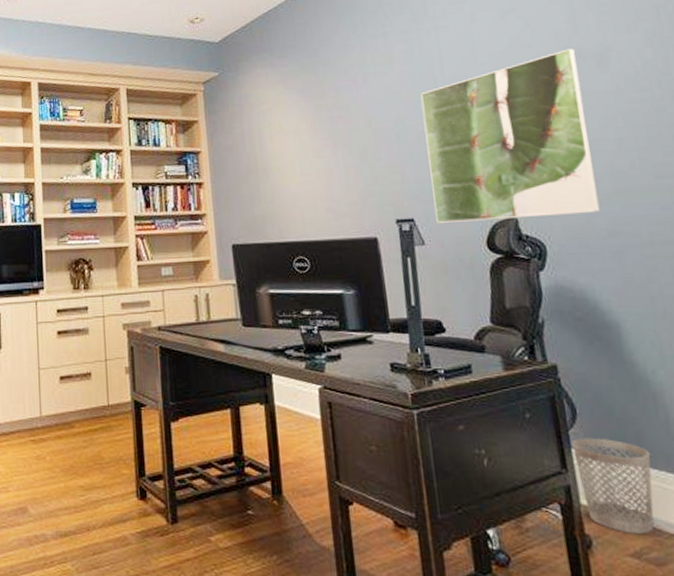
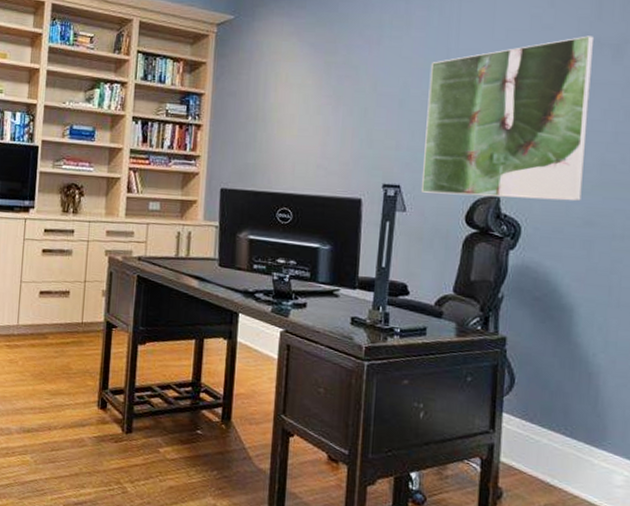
wastebasket: present [572,437,655,534] -> none [503,404,574,493]

